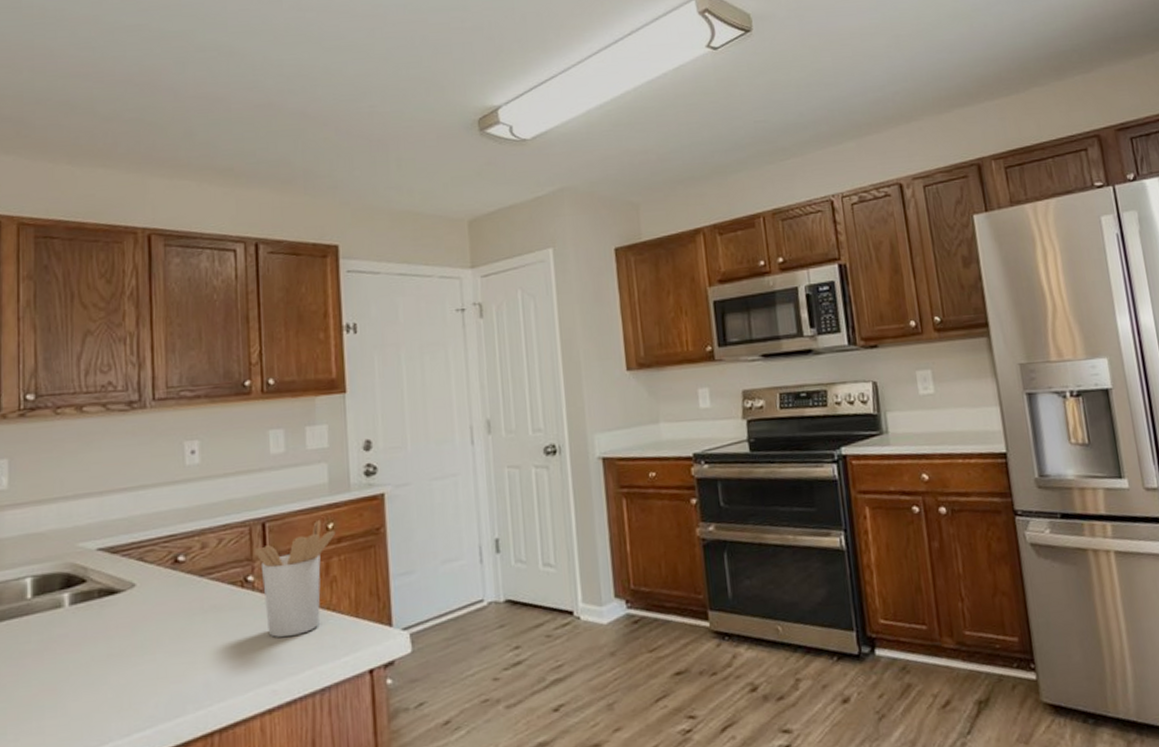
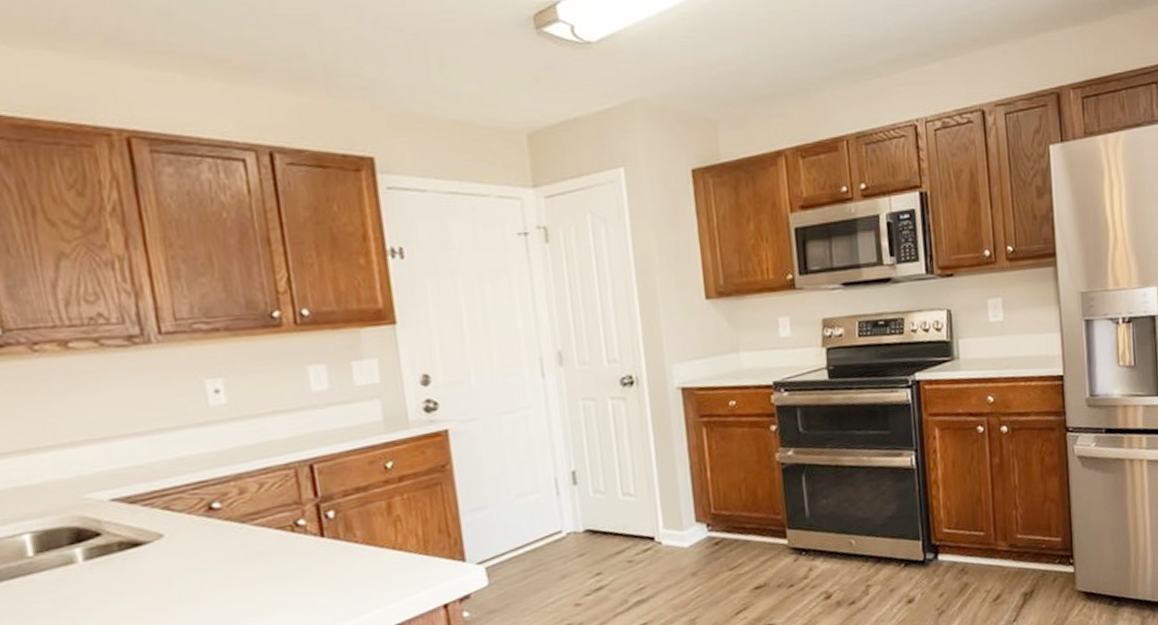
utensil holder: present [255,519,336,638] -> none [304,458,396,580]

